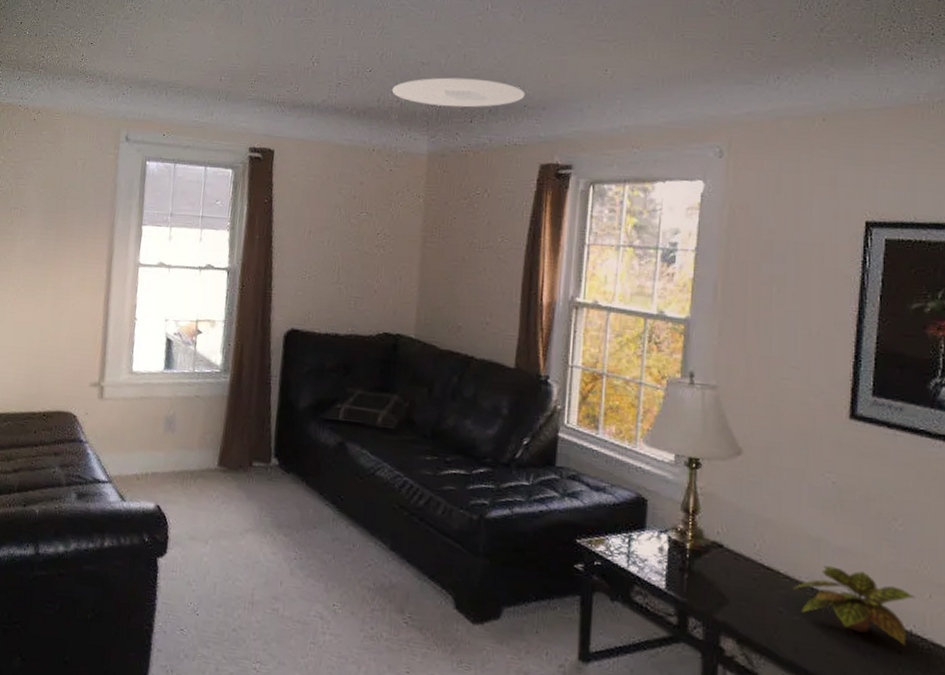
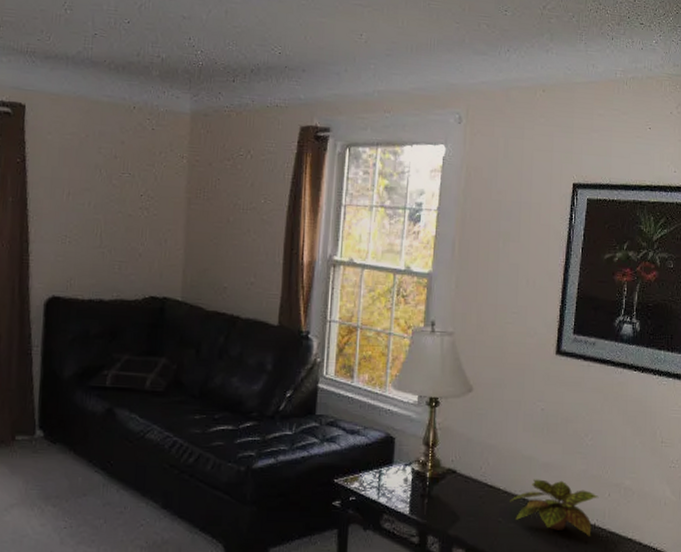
ceiling light: present [391,77,525,108] -> none [152,33,286,67]

